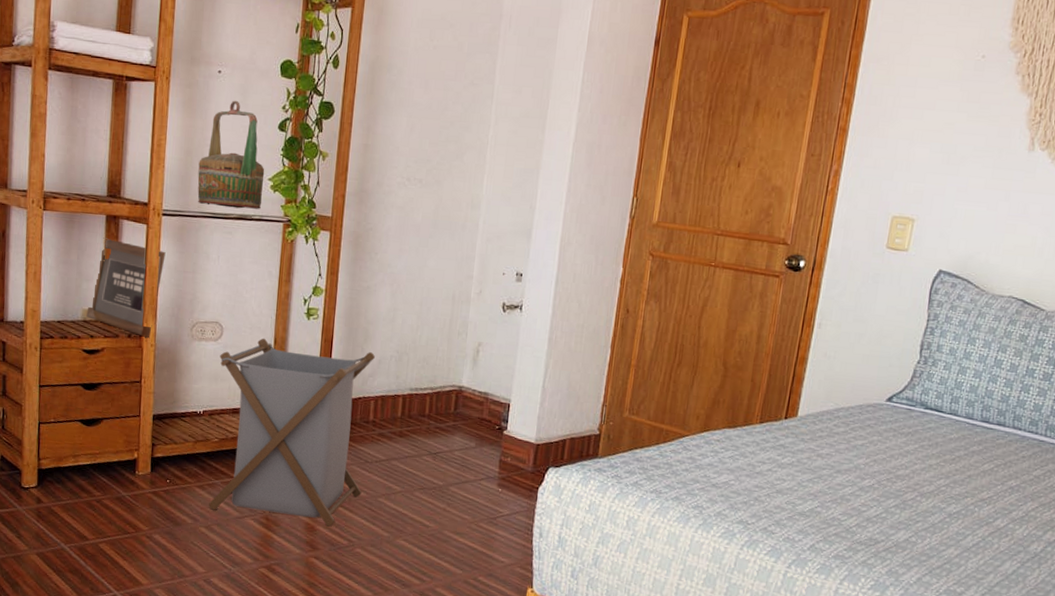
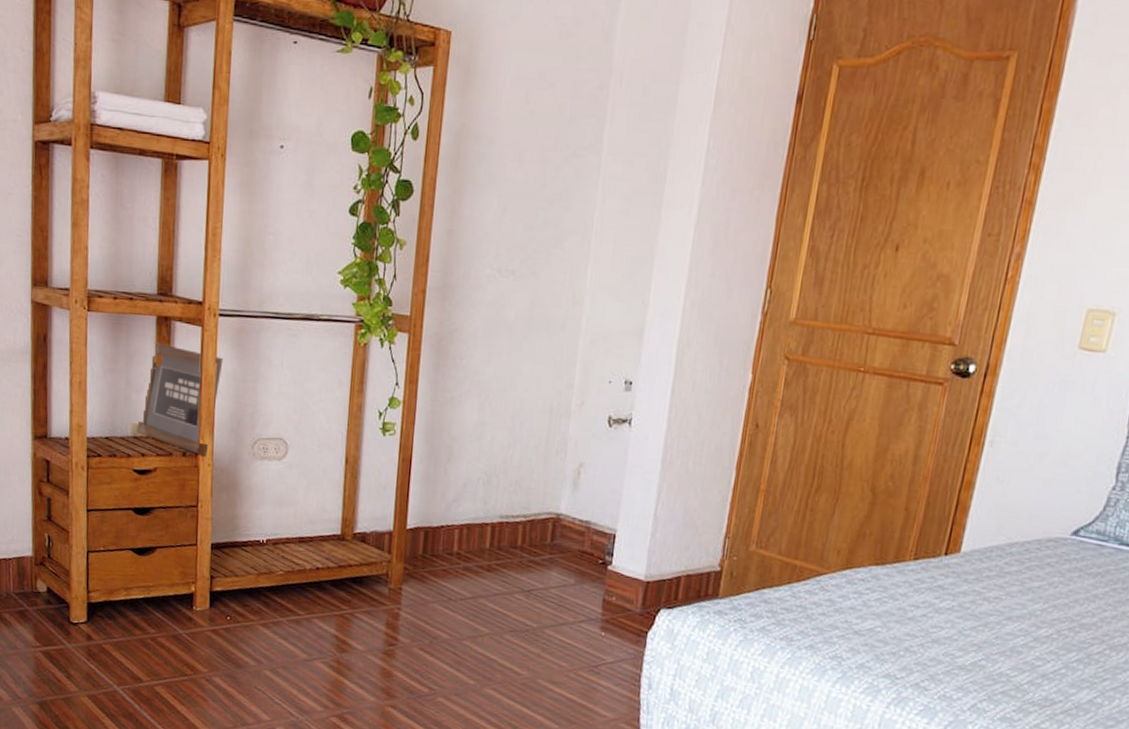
decorative basket: present [197,100,265,209] -> none [258,180,334,308]
laundry basket: present [209,338,376,527] -> none [273,456,461,672]

